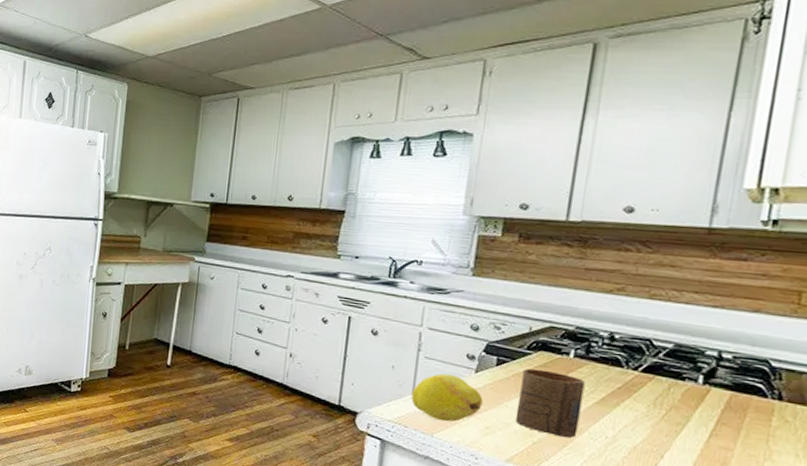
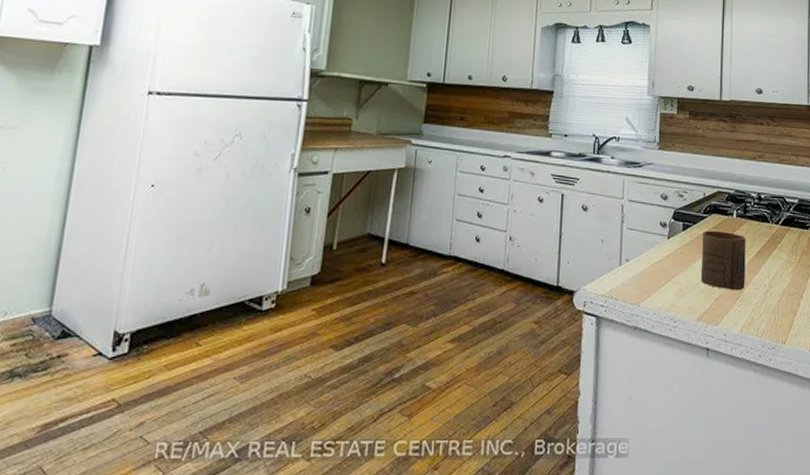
fruit: present [411,373,483,422] -> none [619,243,676,290]

